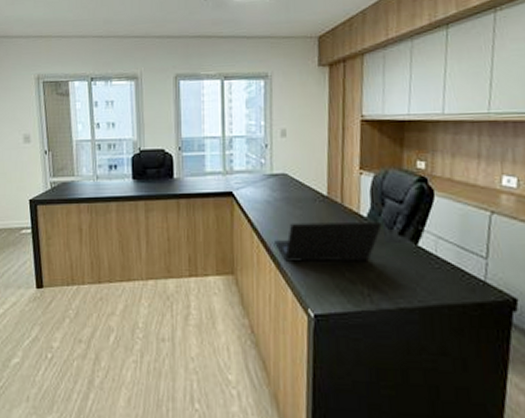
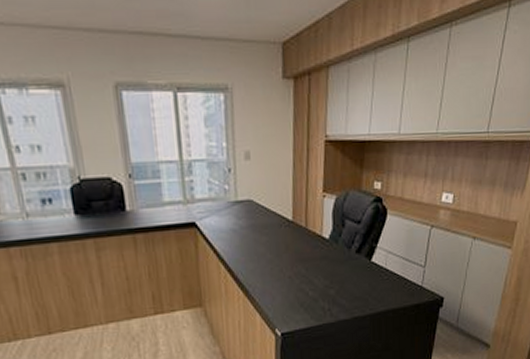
laptop: present [275,221,382,262] -> none [242,242,342,288]

